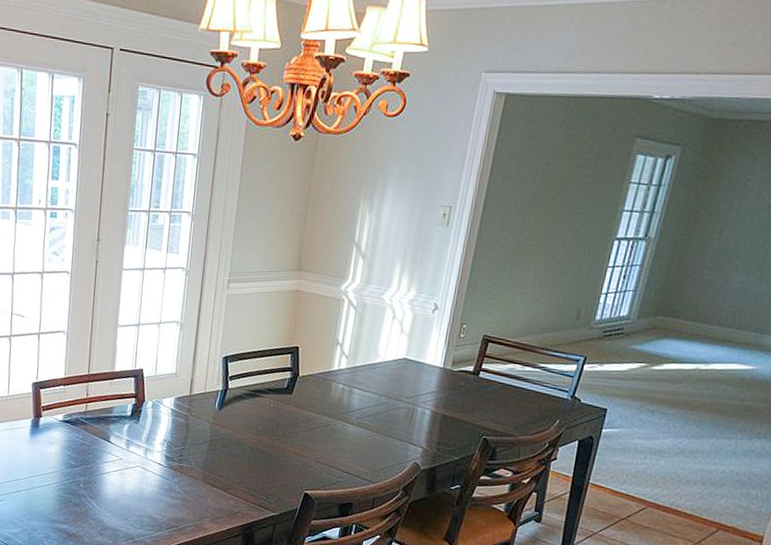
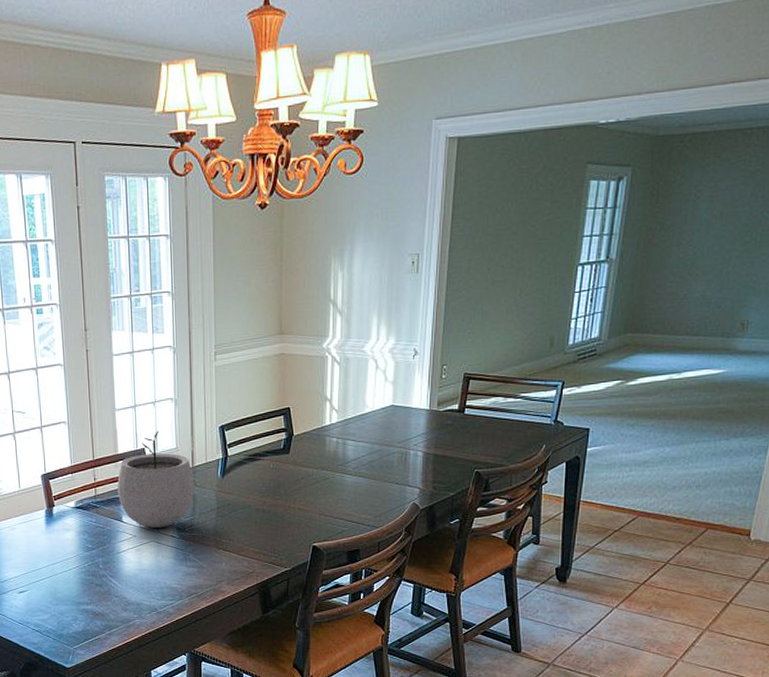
plant pot: none [109,353,190,454] -> present [117,430,195,528]

